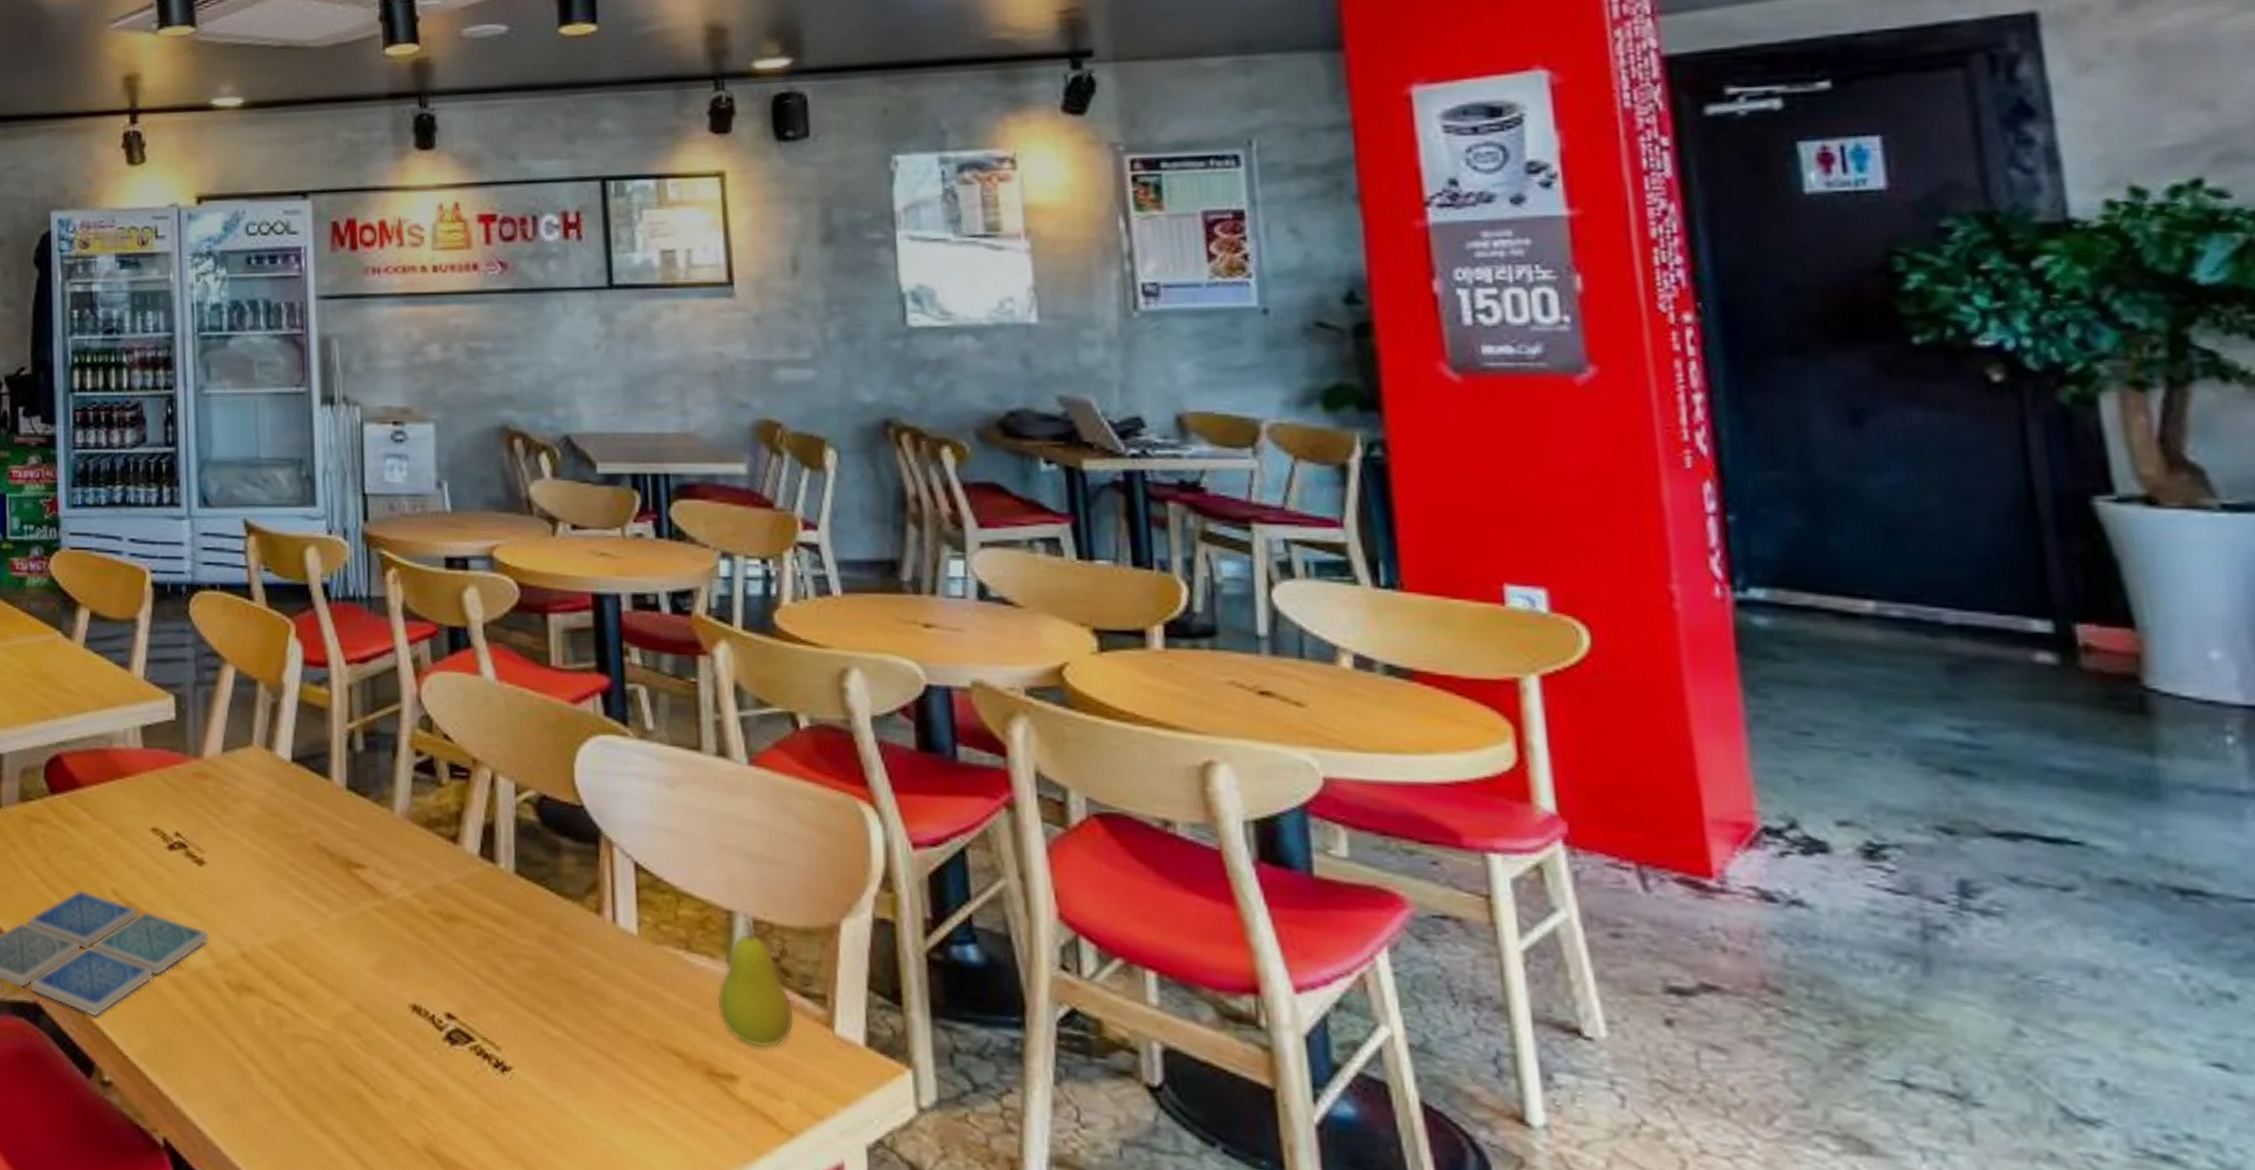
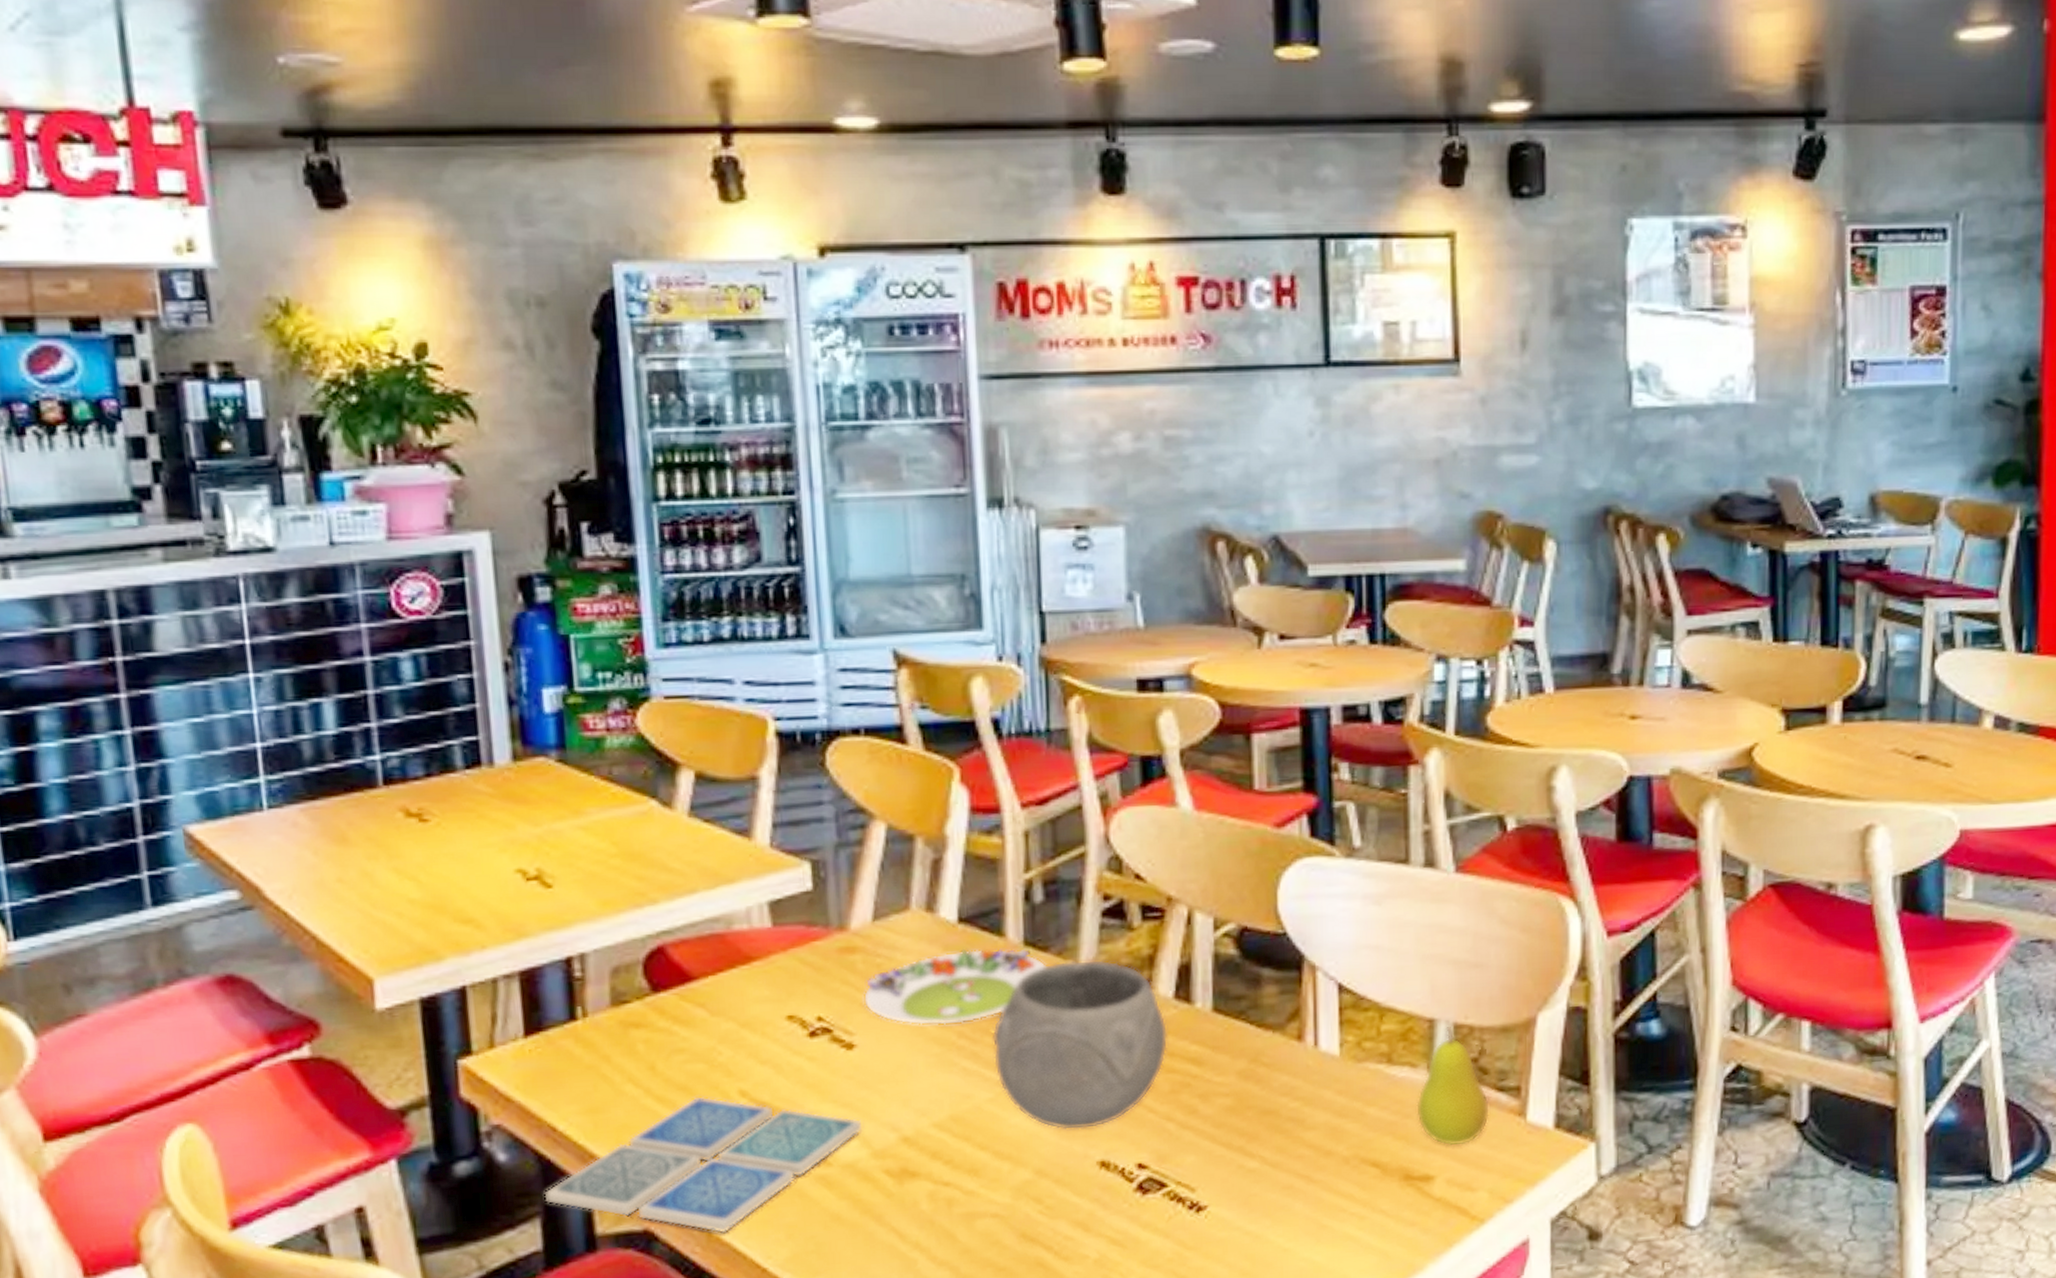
salad plate: none [212,785,368,855] -> present [863,948,1049,1026]
bowl: none [318,808,475,972] -> present [991,959,1169,1131]

